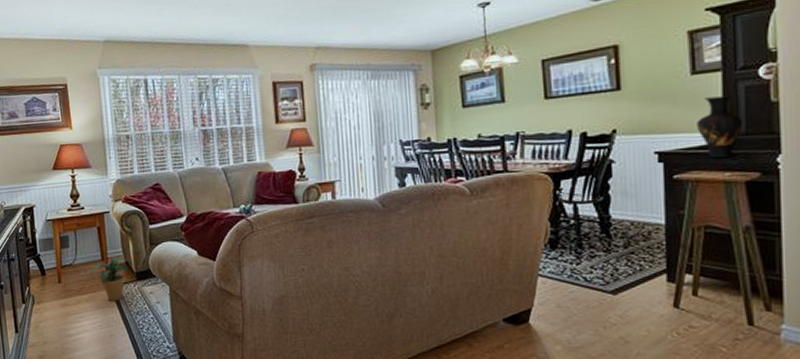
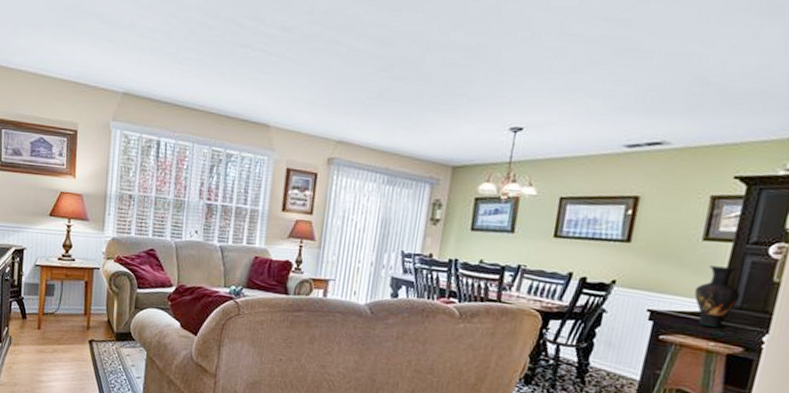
potted plant: present [89,257,133,302] -> none [69,313,114,357]

